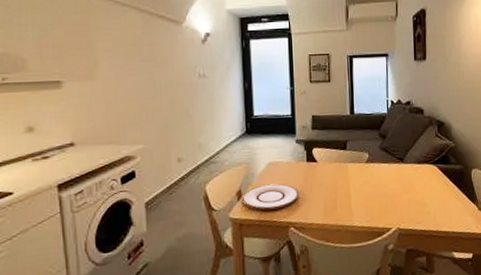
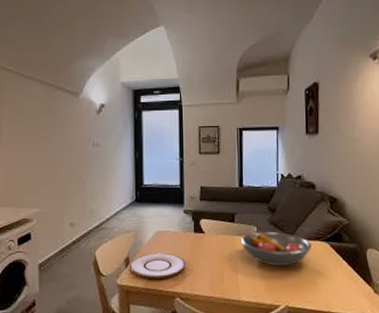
fruit bowl: none [352,156,422,191] -> present [240,231,313,266]

